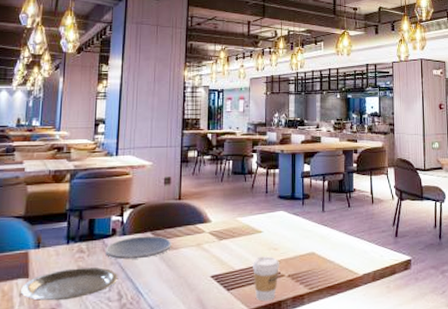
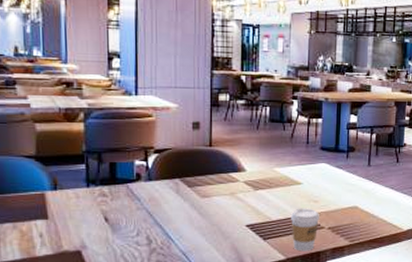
plate: present [21,267,117,301] -> none [41,212,145,243]
plate: present [105,236,173,260] -> none [130,182,204,205]

